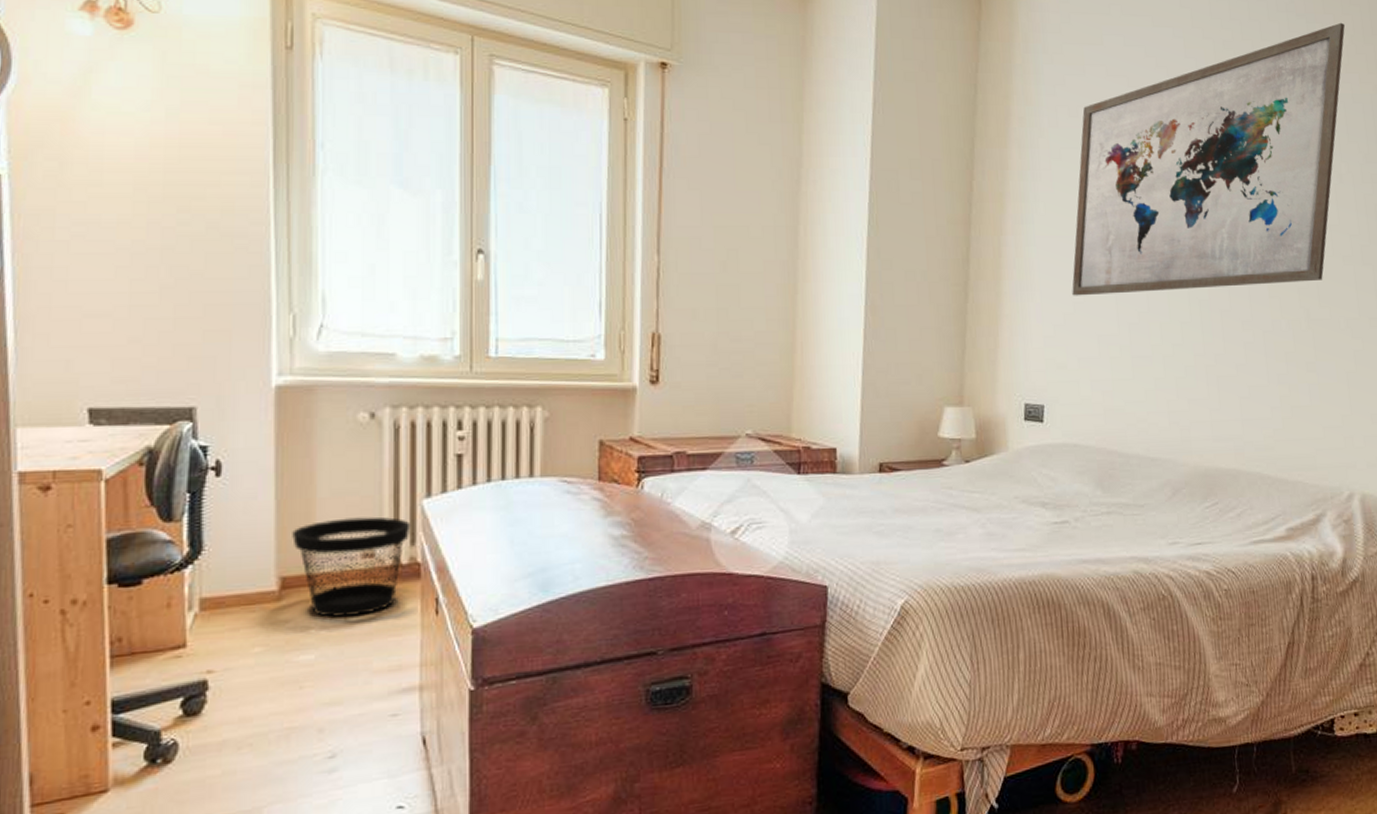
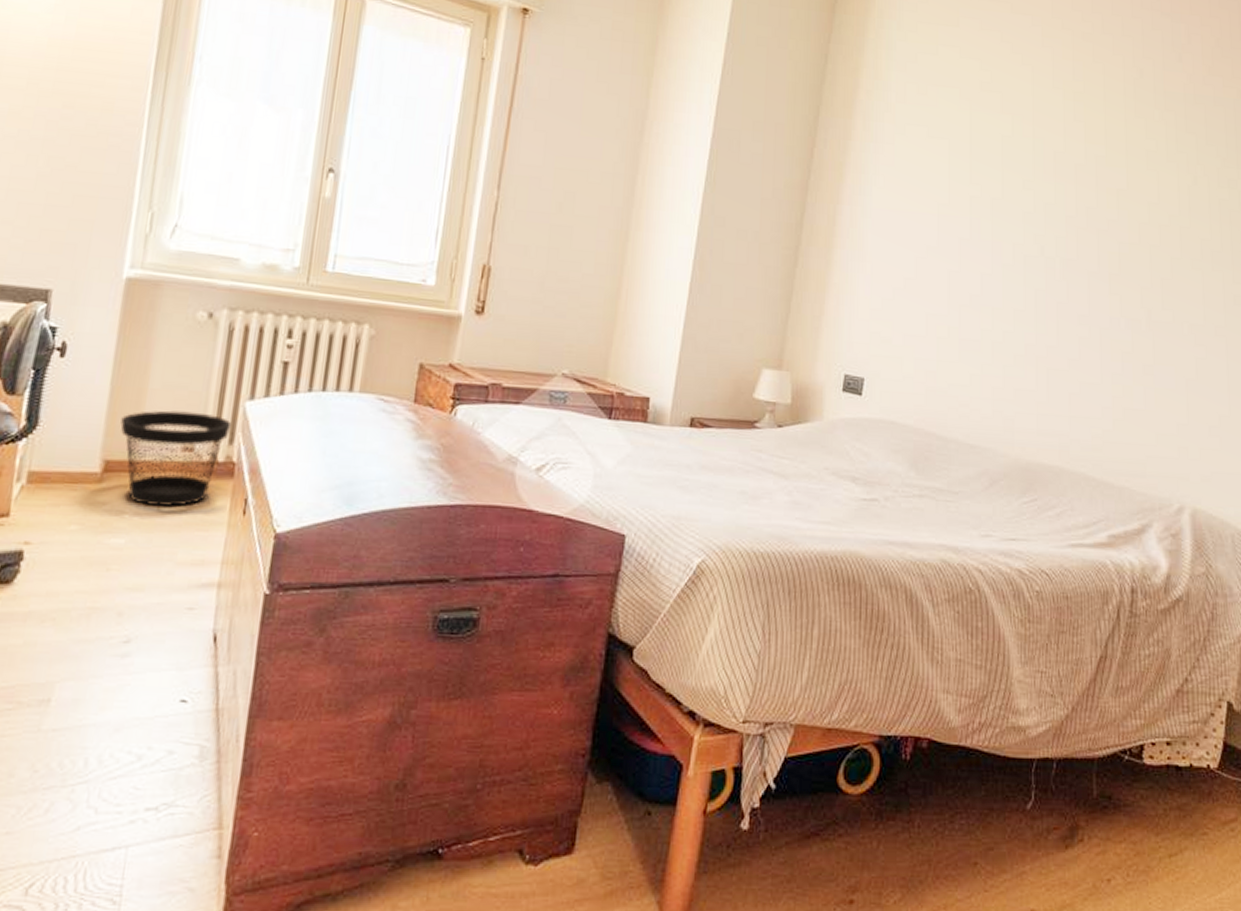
wall art: present [1072,22,1345,296] -> none [904,24,1212,283]

